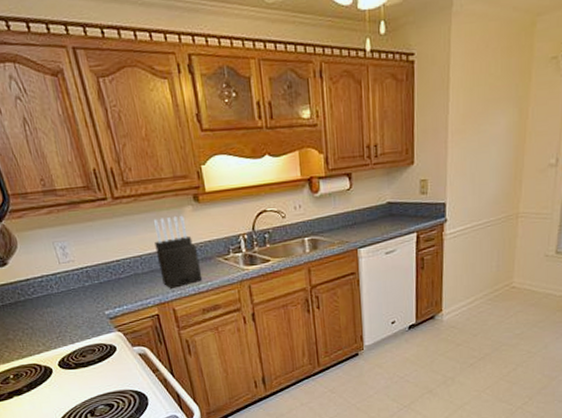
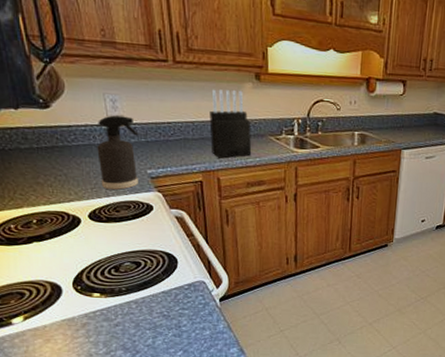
spray bottle: none [52,261,99,336] -> present [97,115,138,190]

